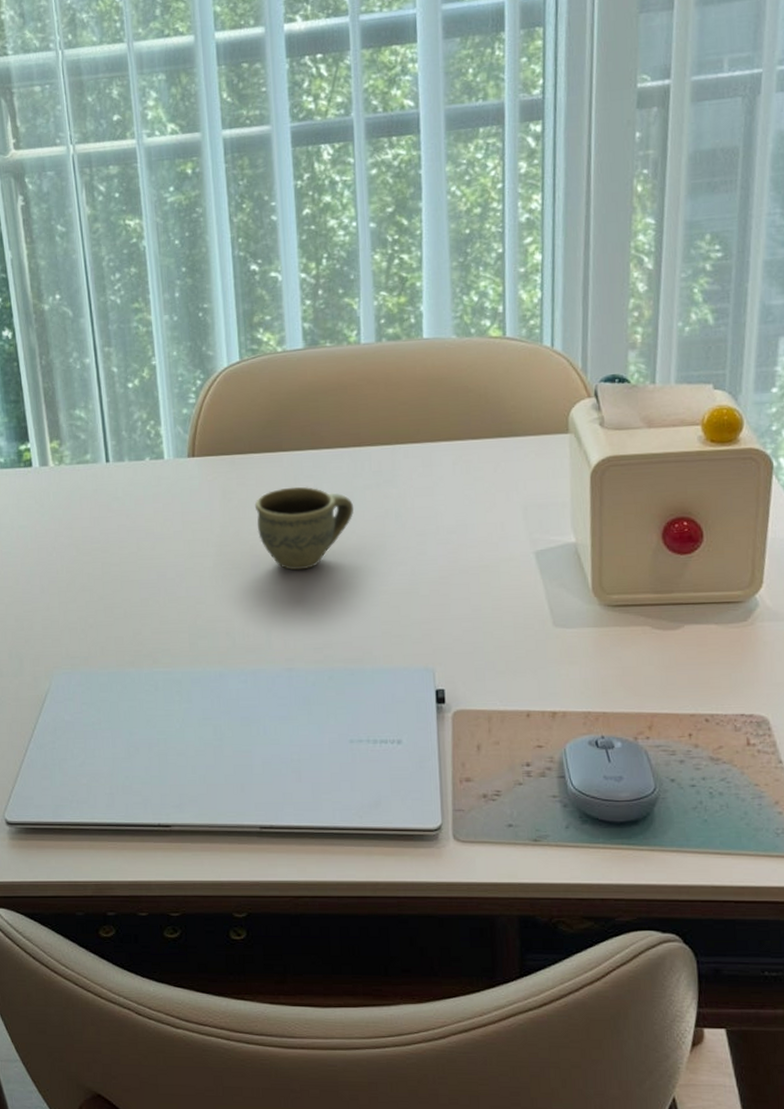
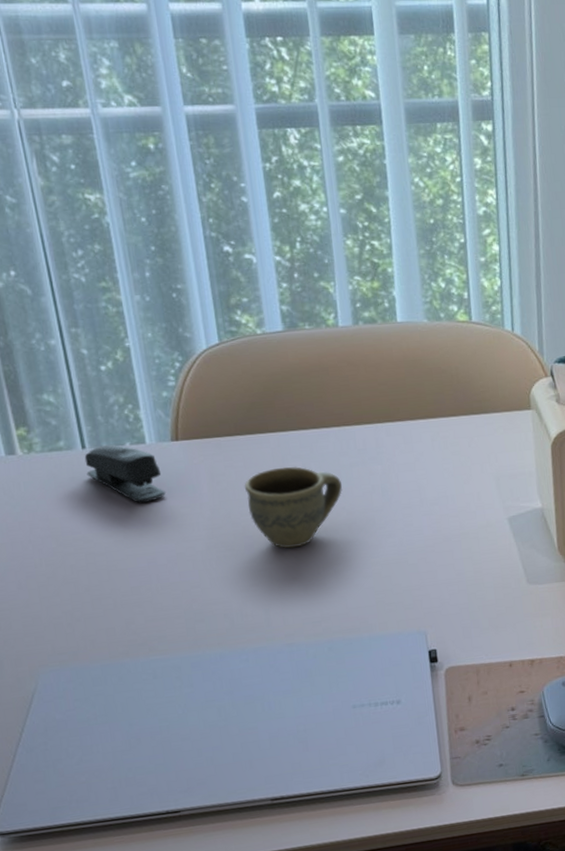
stapler: none [107,459,179,517] -> present [84,444,166,503]

